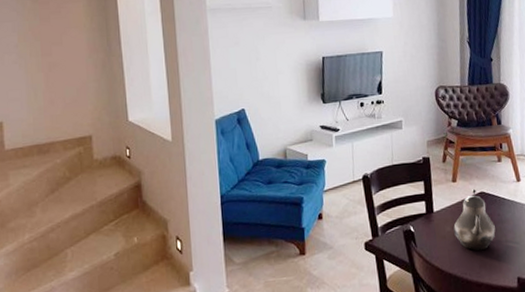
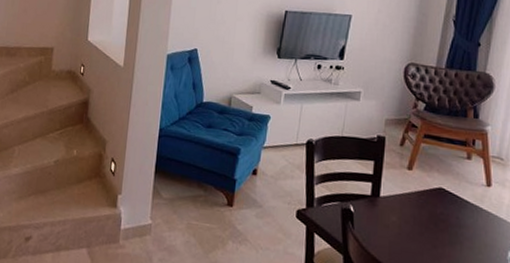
teapot: present [453,189,496,251] -> none [400,183,450,251]

